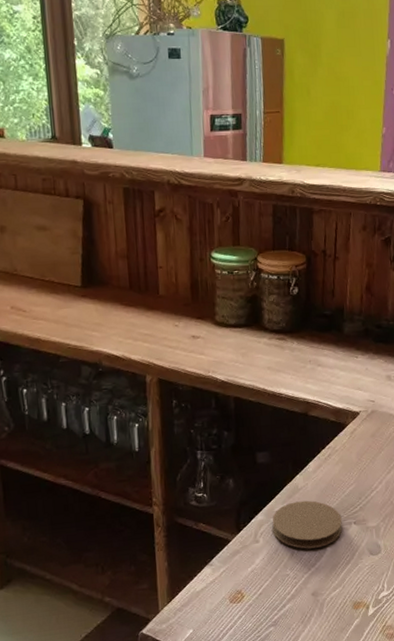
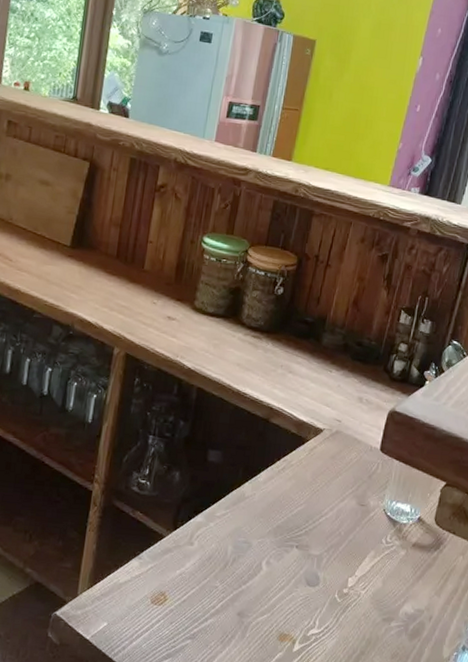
coaster: present [272,500,342,549] -> none [209,510,284,565]

